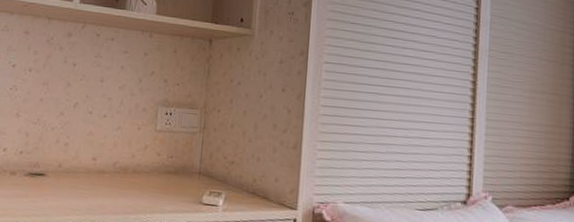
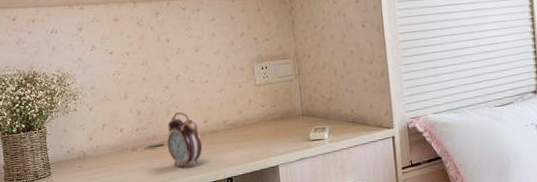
alarm clock: none [47,143,86,207] -> present [166,112,203,169]

